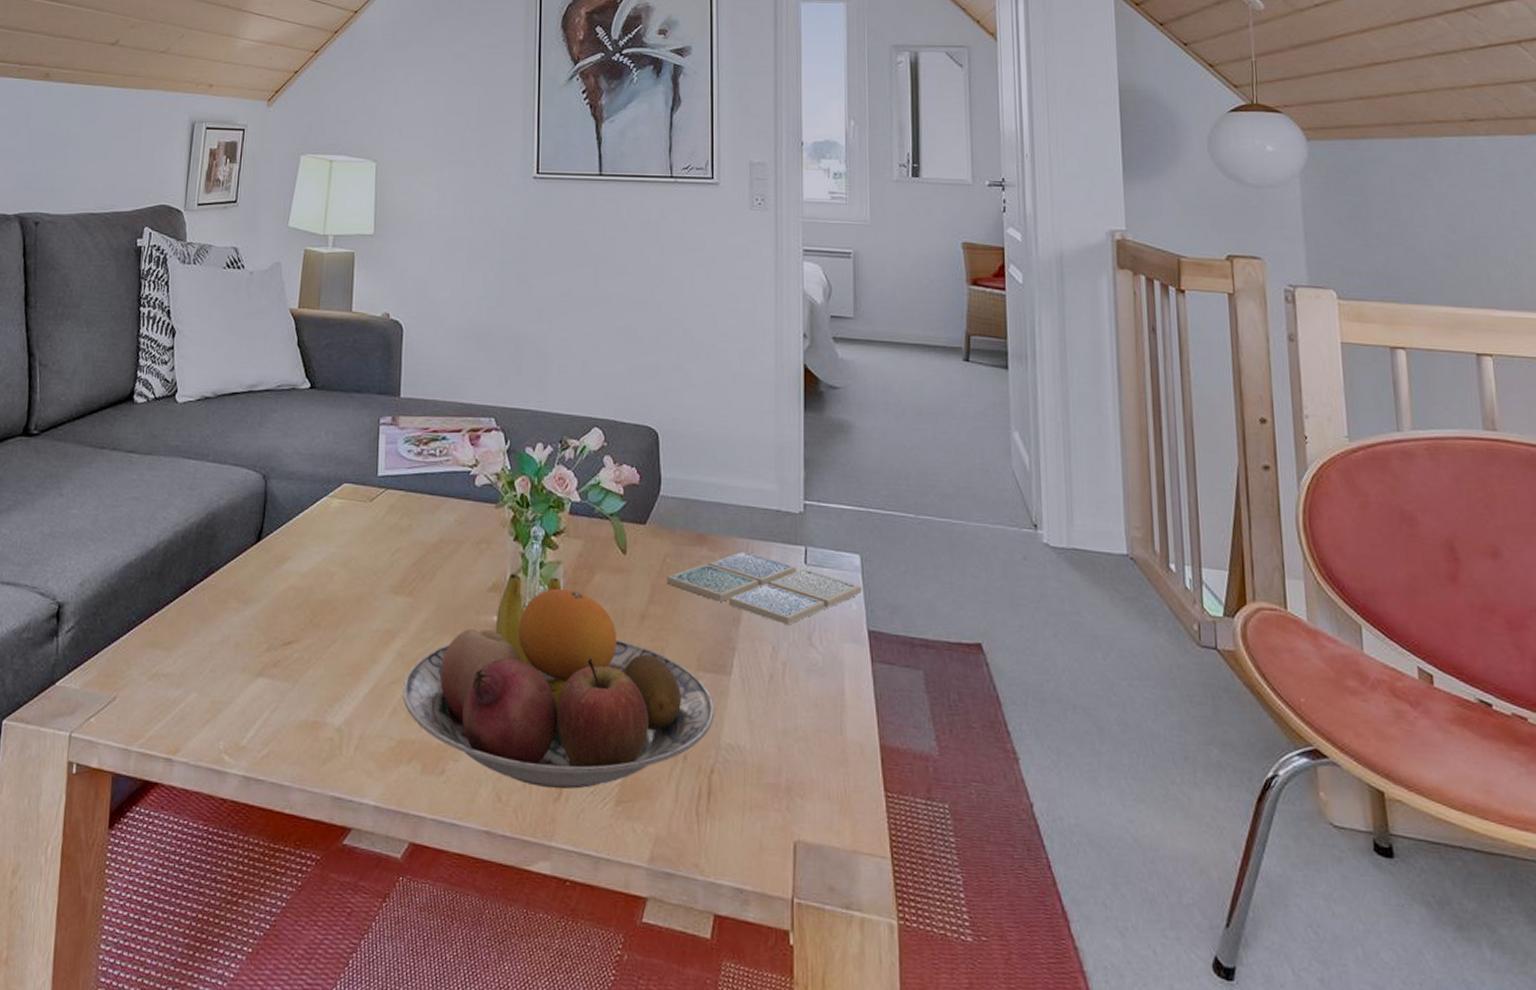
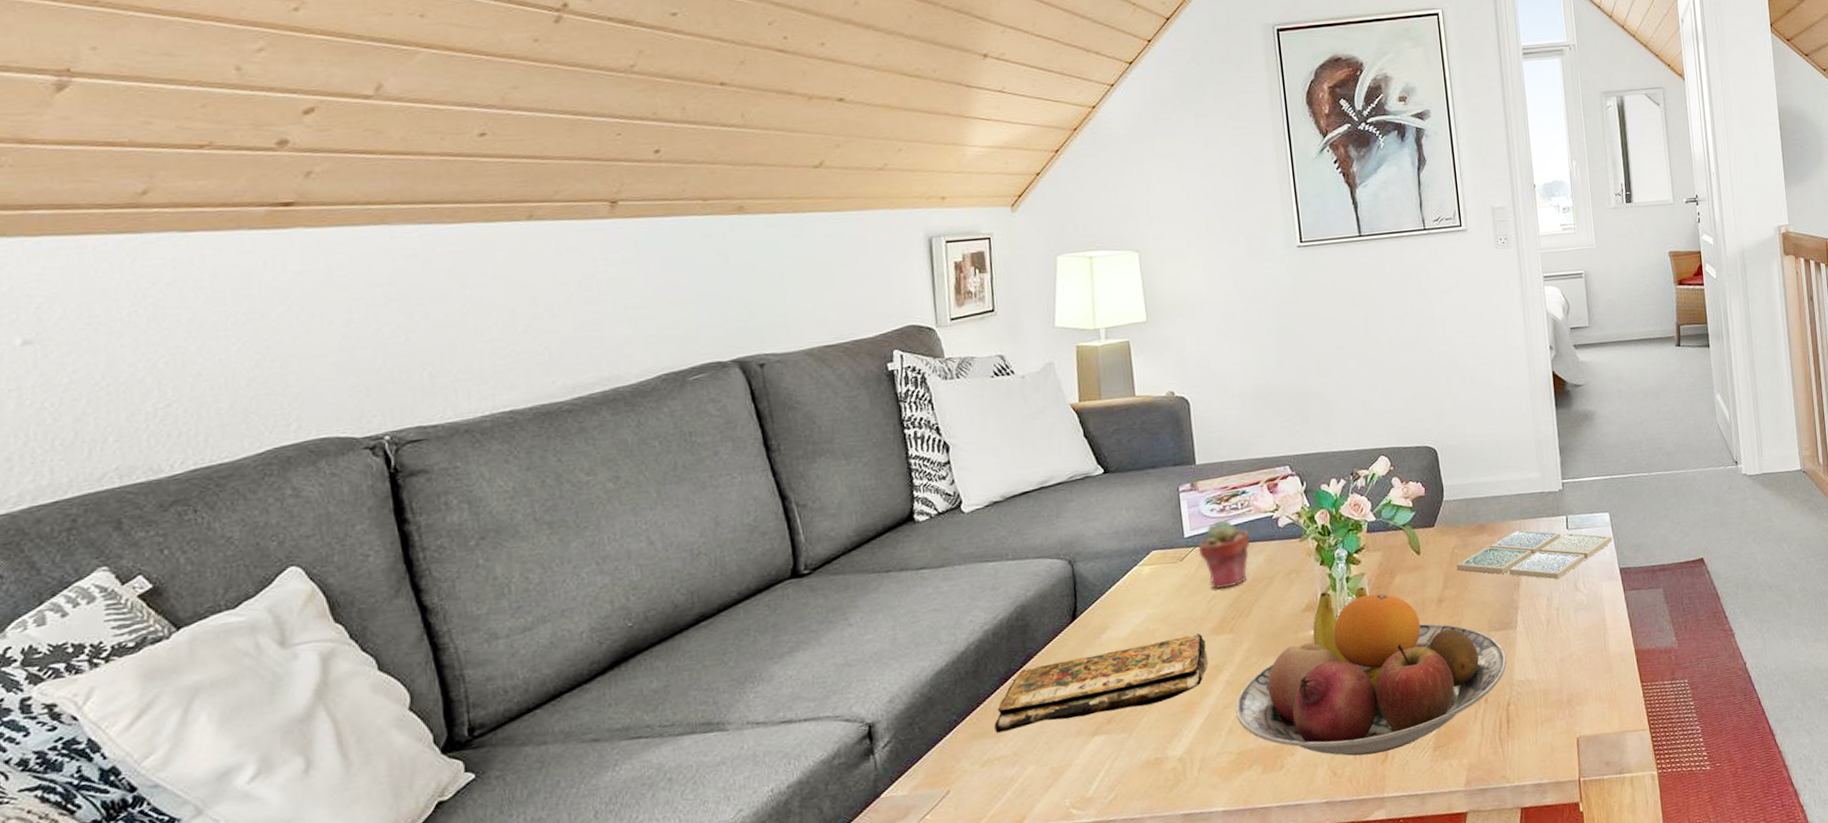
book: none [167,582,383,658] -> present [994,633,1209,733]
potted succulent: none [389,464,444,544] -> present [1198,520,1250,590]

